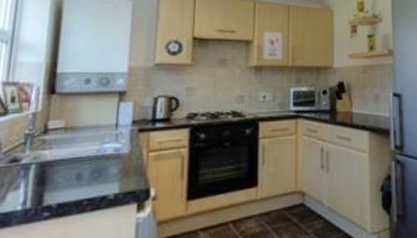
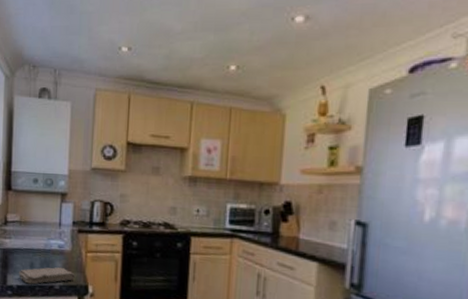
washcloth: none [59,172,135,199] -> present [18,267,76,285]

